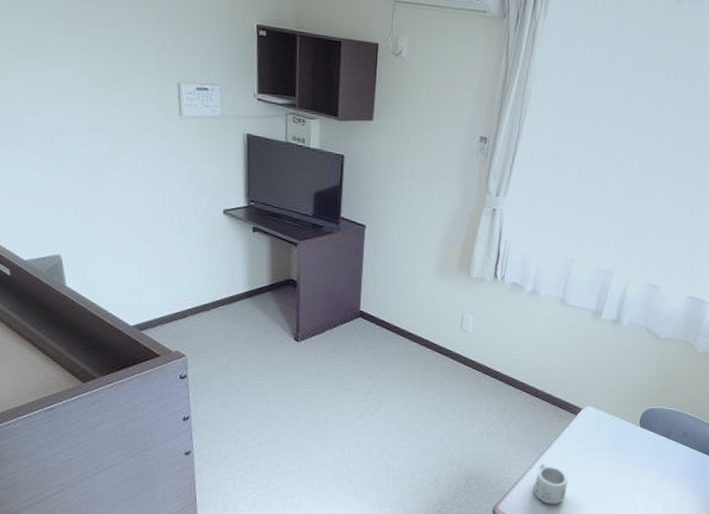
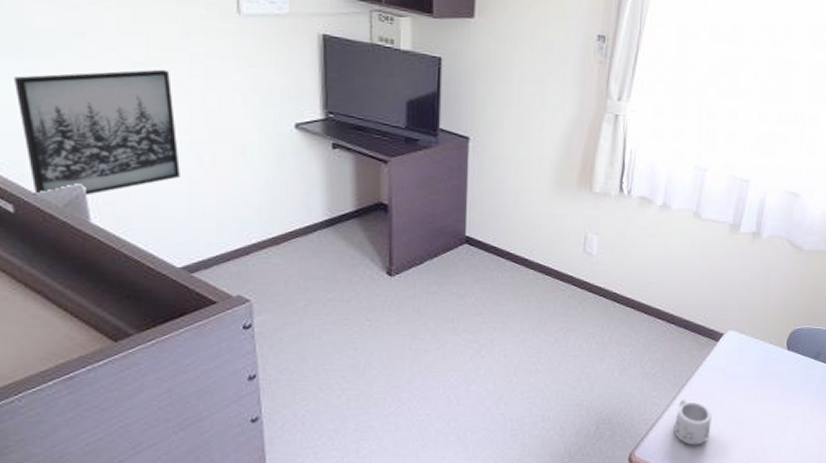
wall art: none [11,162,133,264] -> present [15,69,180,195]

